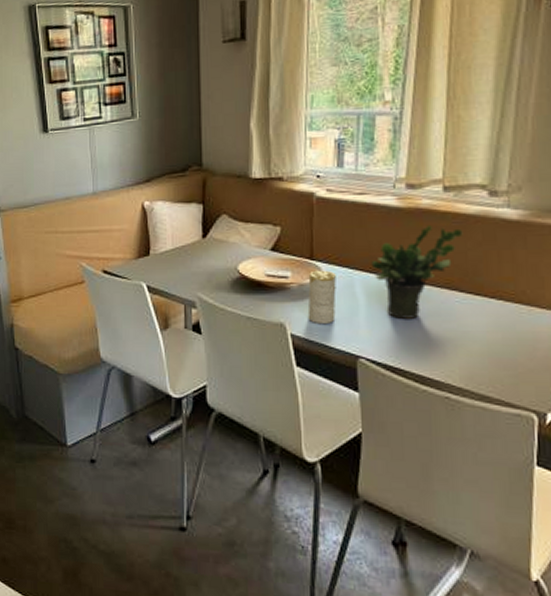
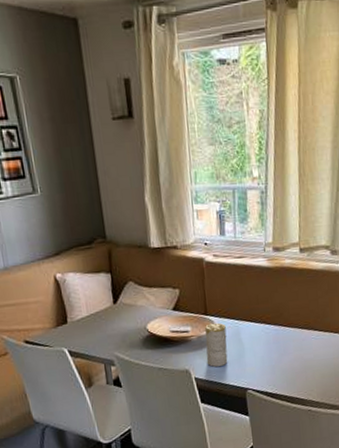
potted plant: present [371,224,463,319] -> none [251,279,315,356]

